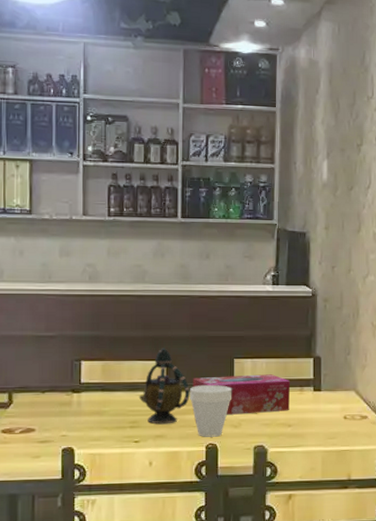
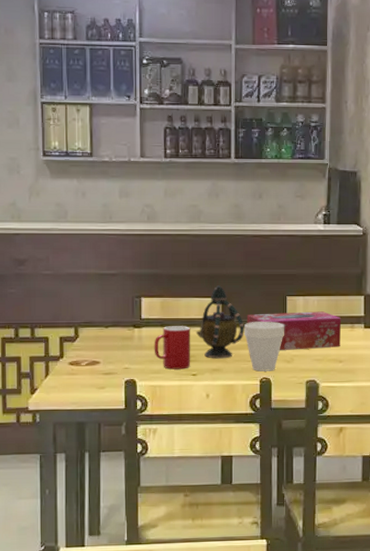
cup: none [94,390,134,436] -> present [154,326,191,370]

